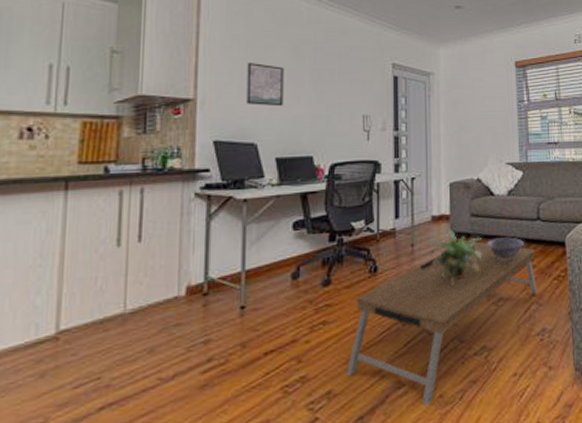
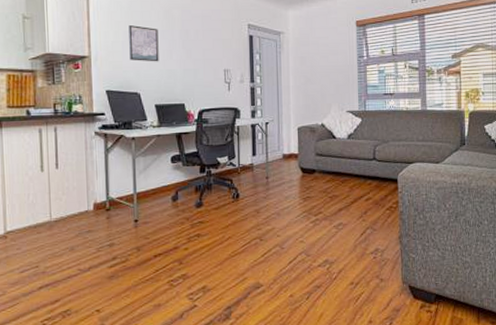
coffee table: present [346,240,537,406] -> none [216,175,372,302]
potted plant: present [426,227,483,287] -> none [279,164,326,212]
decorative bowl: present [486,237,524,261] -> none [329,173,361,193]

